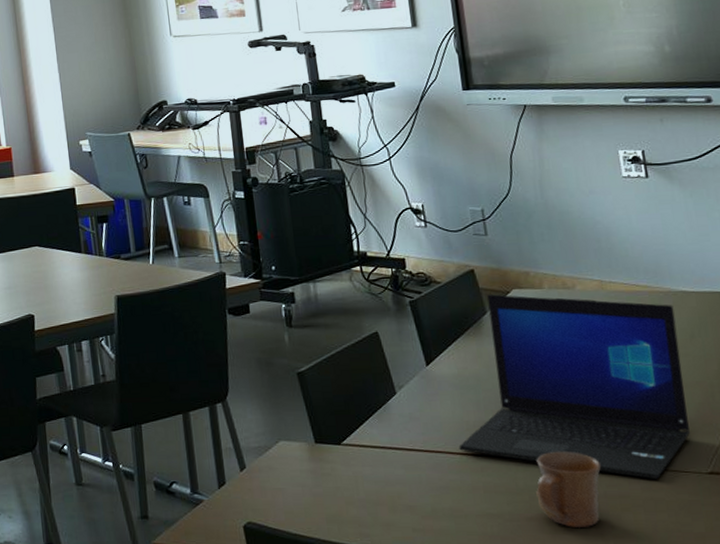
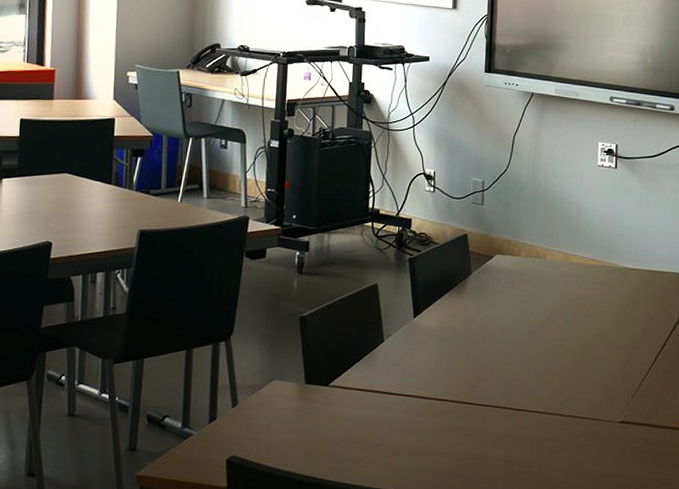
laptop: present [458,294,690,479] -> none [429,258,617,426]
mug: present [535,452,601,529] -> none [484,400,540,467]

